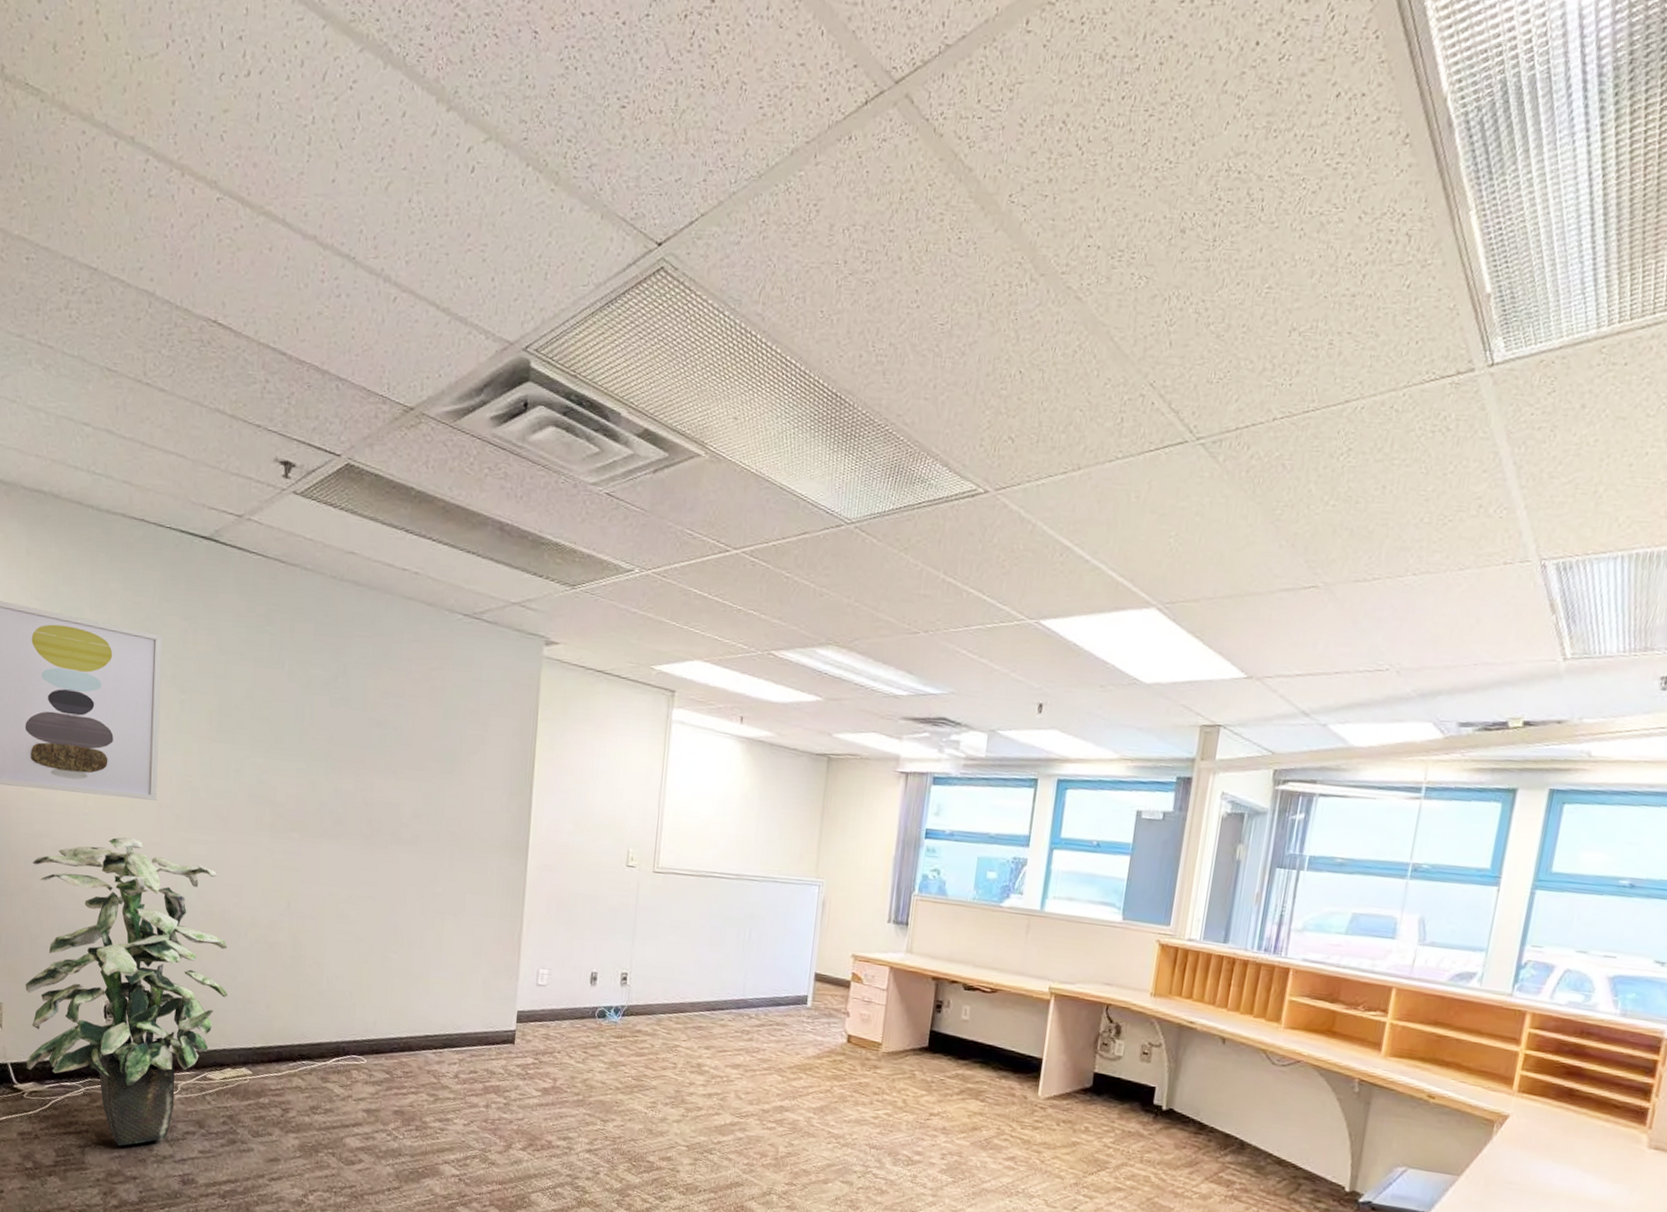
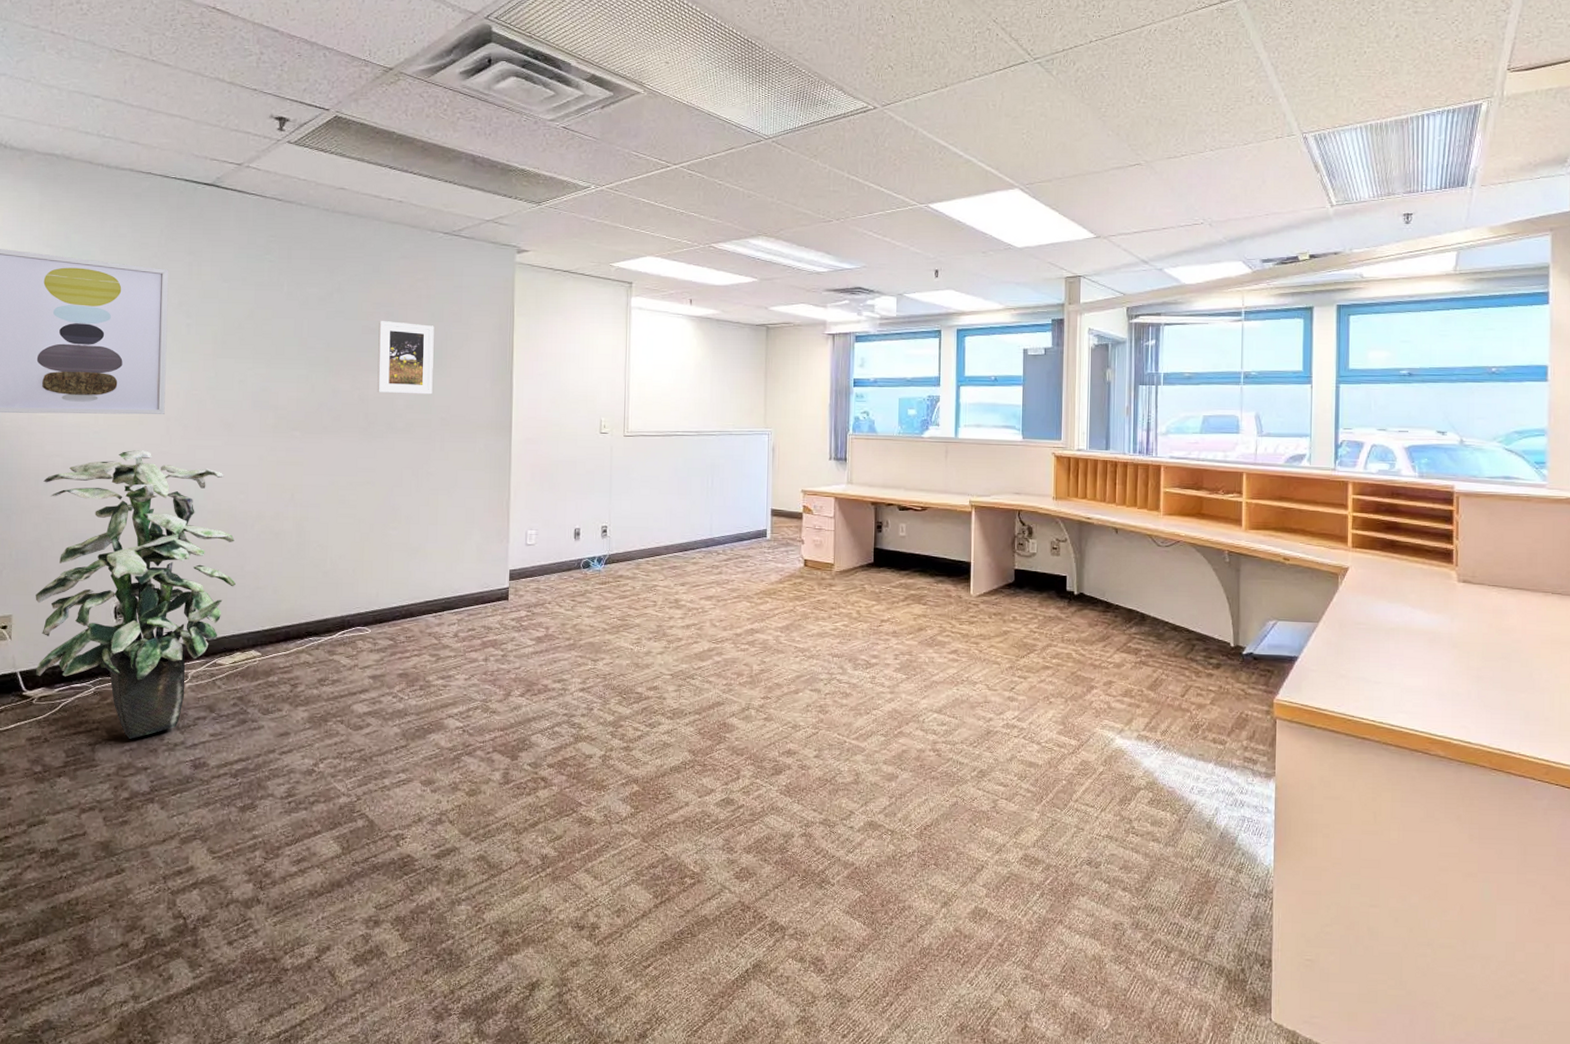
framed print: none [382,713,448,804] -> present [377,321,434,395]

